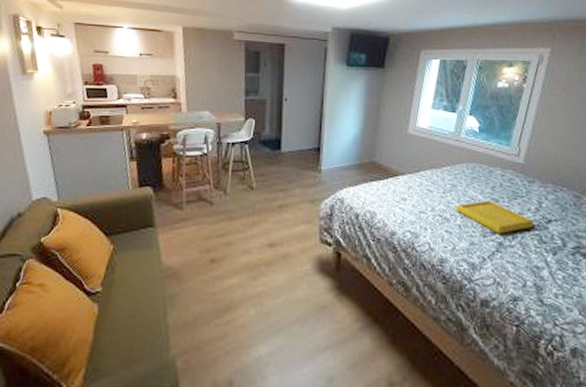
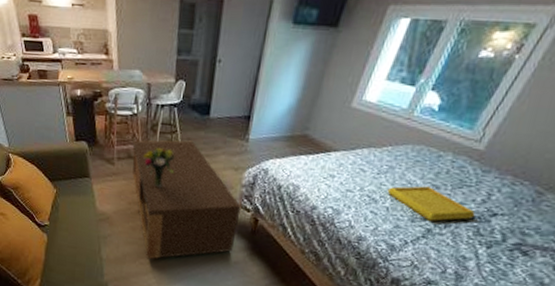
coffee table: none [203,176,322,319] -> present [132,140,241,260]
bouquet: none [215,186,249,229] -> present [143,147,175,187]

